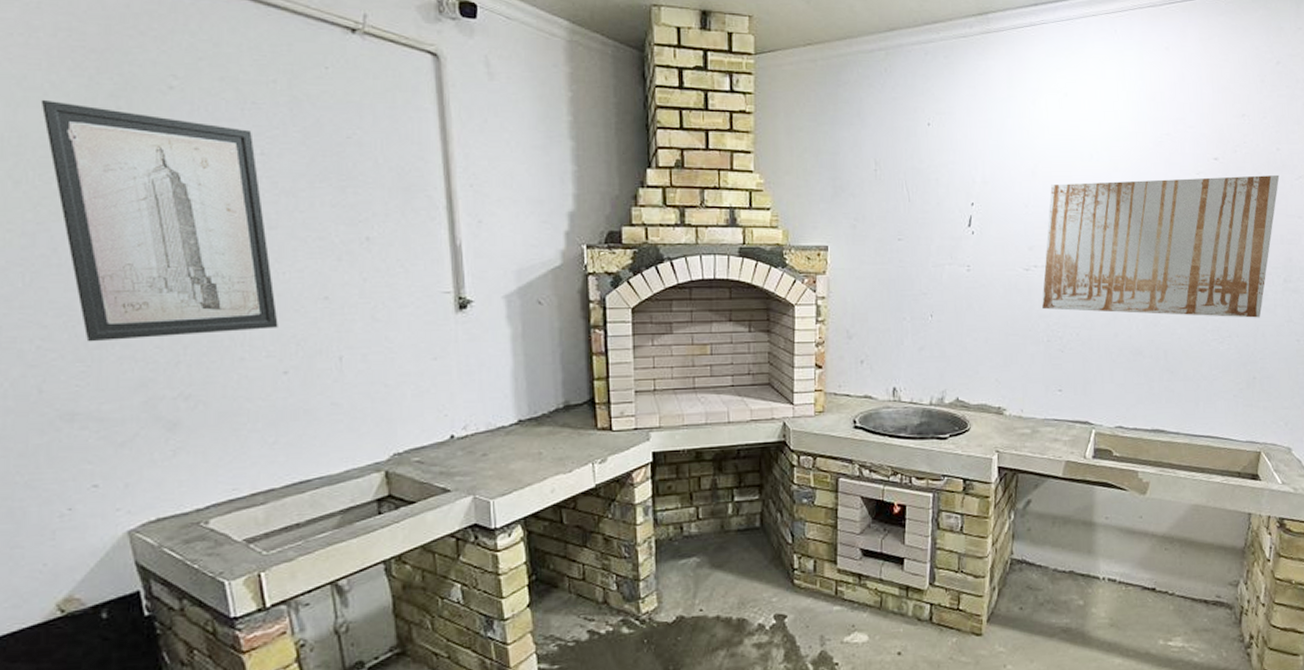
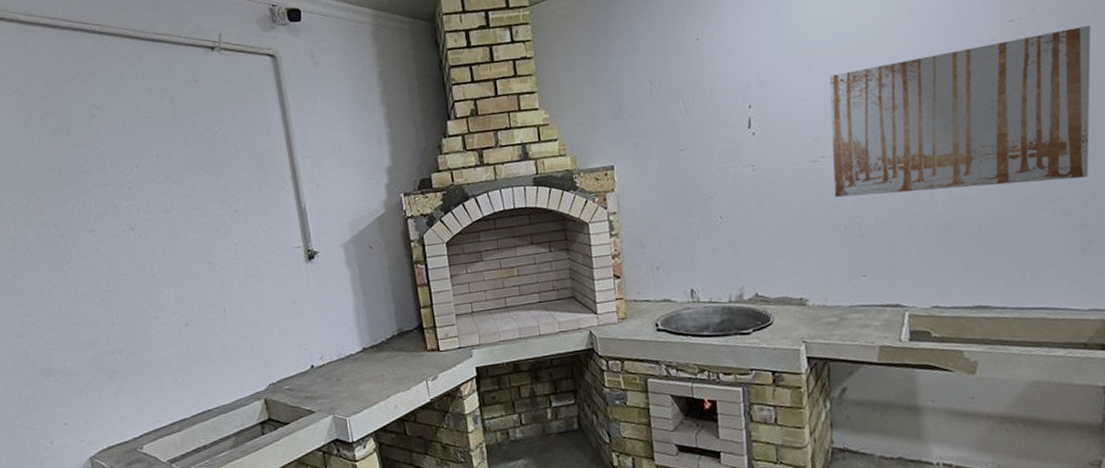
wall art: present [40,99,278,342] -> none [13,138,179,315]

